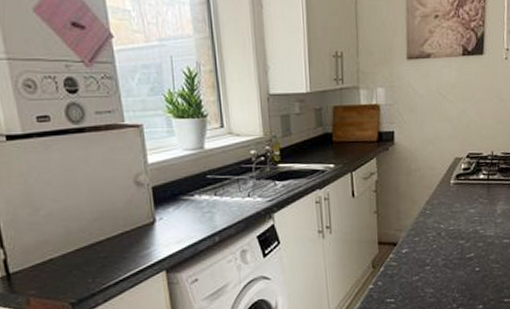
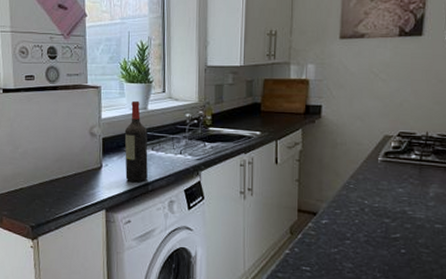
wine bottle: none [179,139,213,235] -> present [124,100,148,183]

